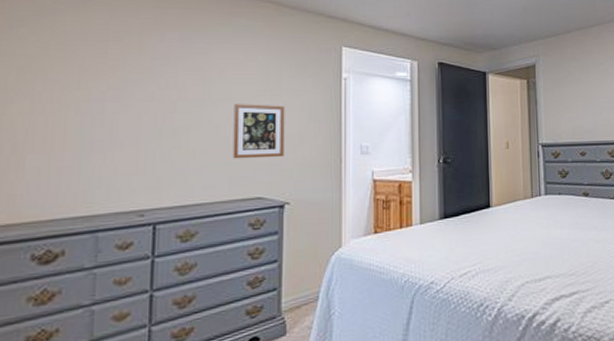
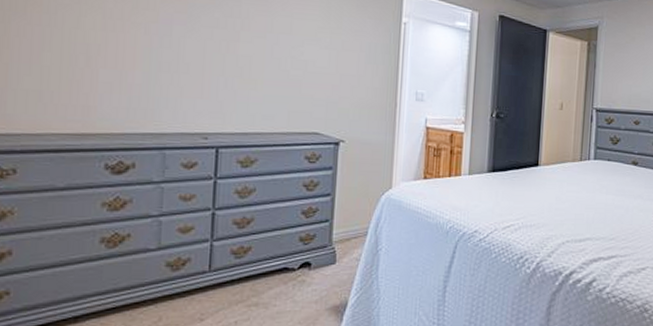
picture frame: present [233,104,285,159] -> none [292,38,345,96]

